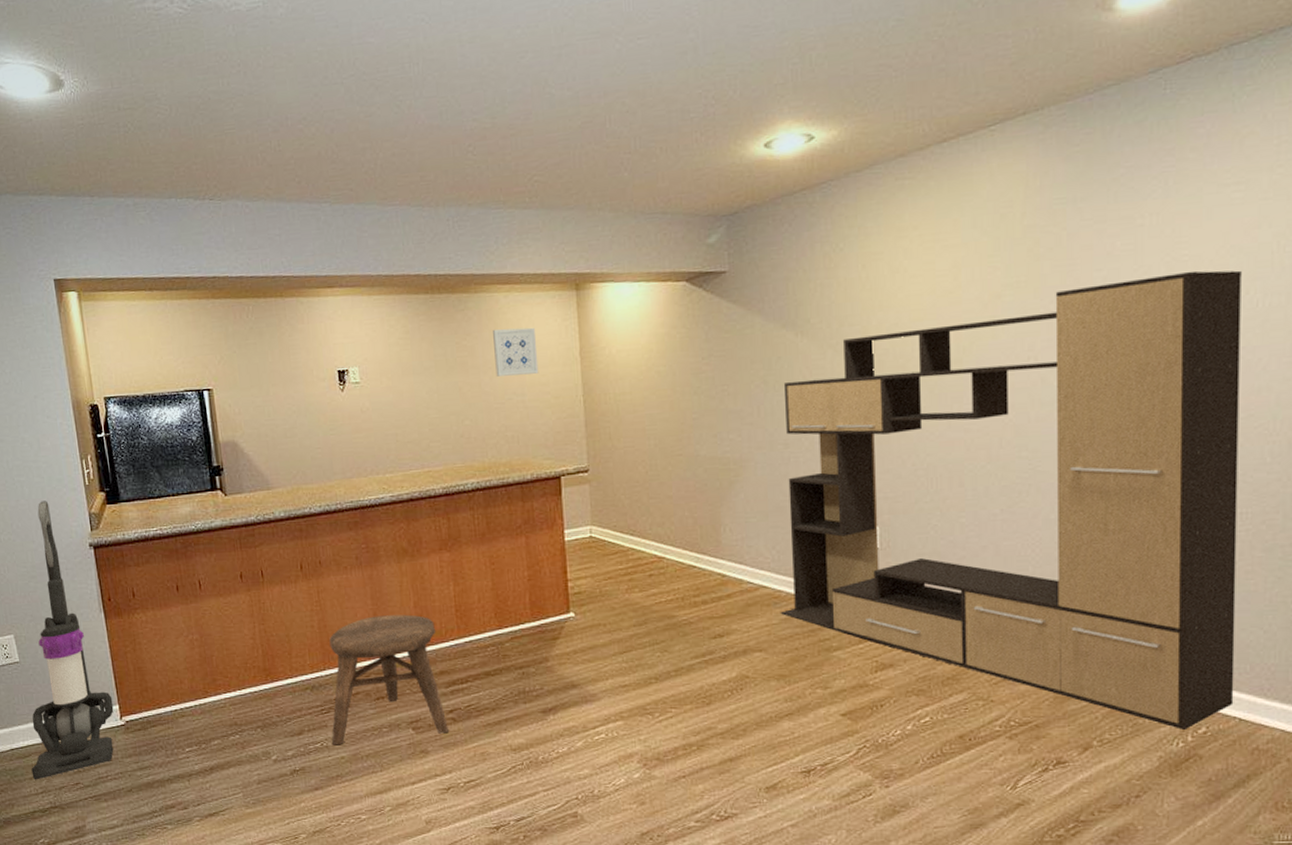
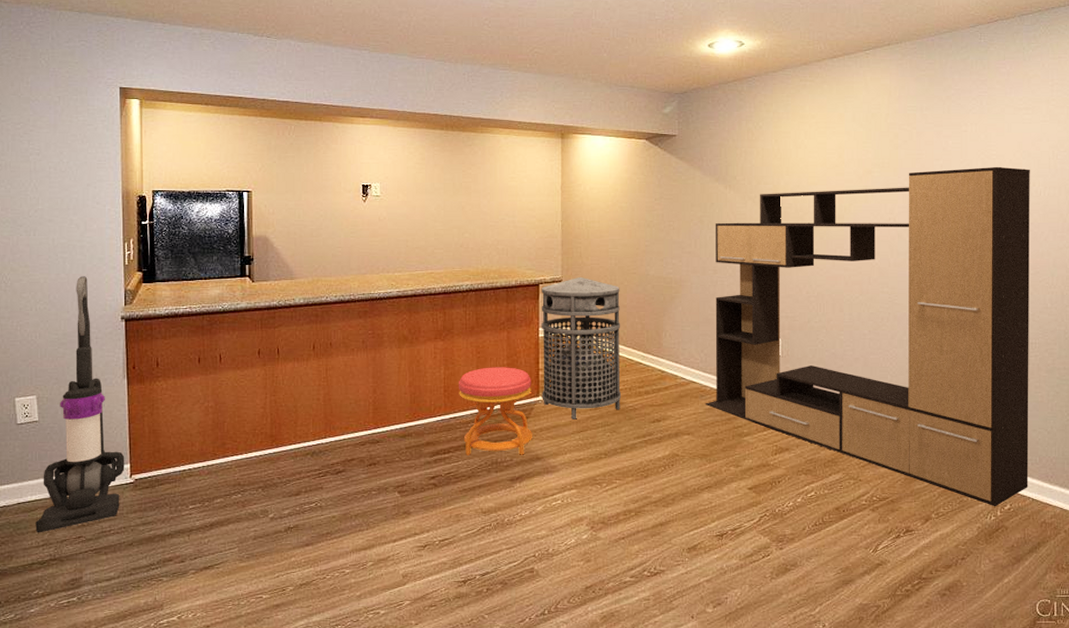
stool: present [329,614,448,744] -> none [326,392,429,505]
stool: none [472,579,565,685] -> present [459,367,532,455]
wall art: present [493,327,539,377] -> none [493,164,528,200]
trash can: none [563,463,672,638] -> present [541,276,621,419]

